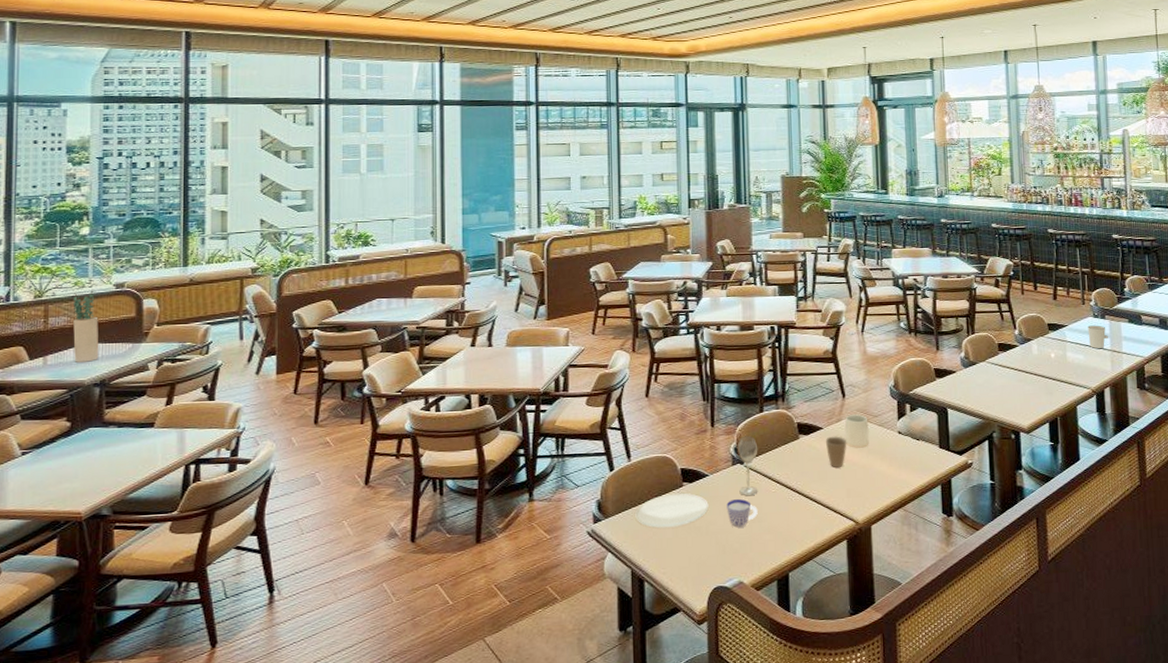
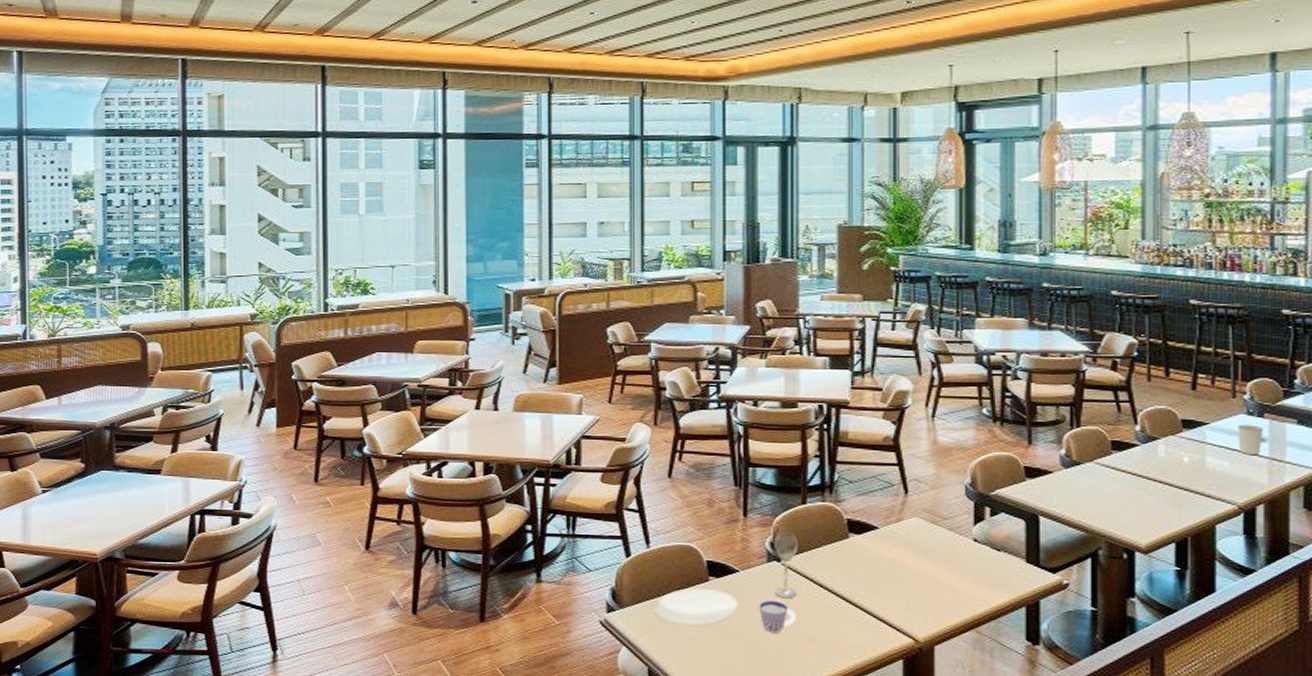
vase: present [73,289,99,364] -> none [84,330,108,405]
cup: present [826,436,847,468] -> none [882,538,908,576]
mug: present [844,414,869,448] -> none [905,515,936,555]

